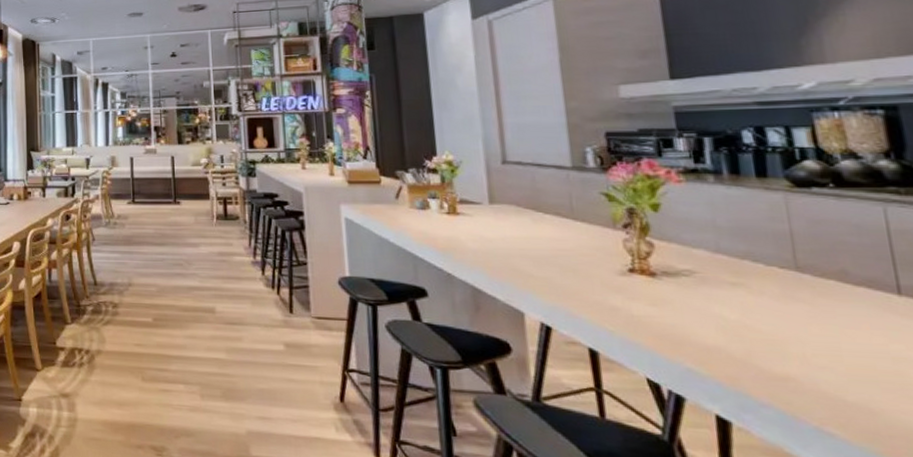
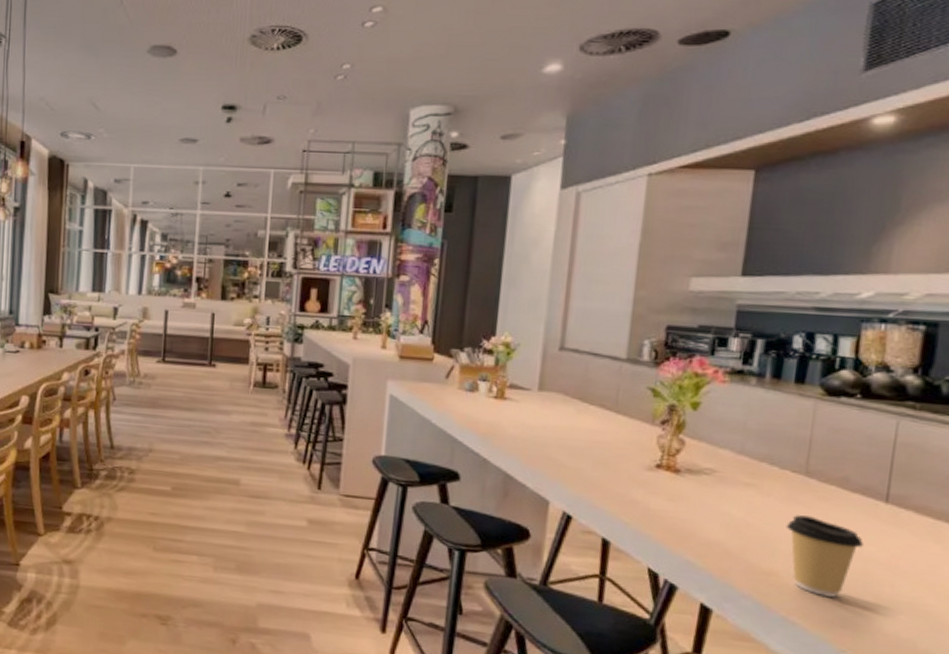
coffee cup: none [790,313,889,403] -> present [786,515,865,597]

